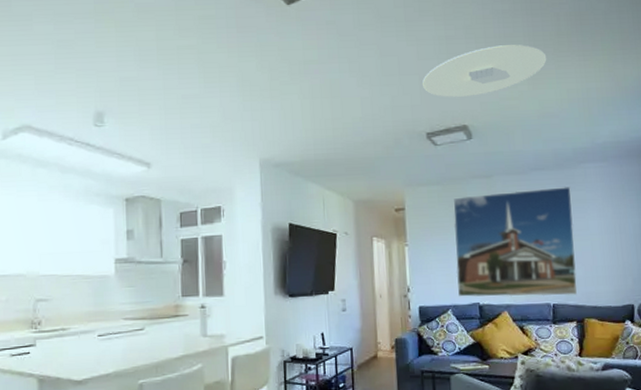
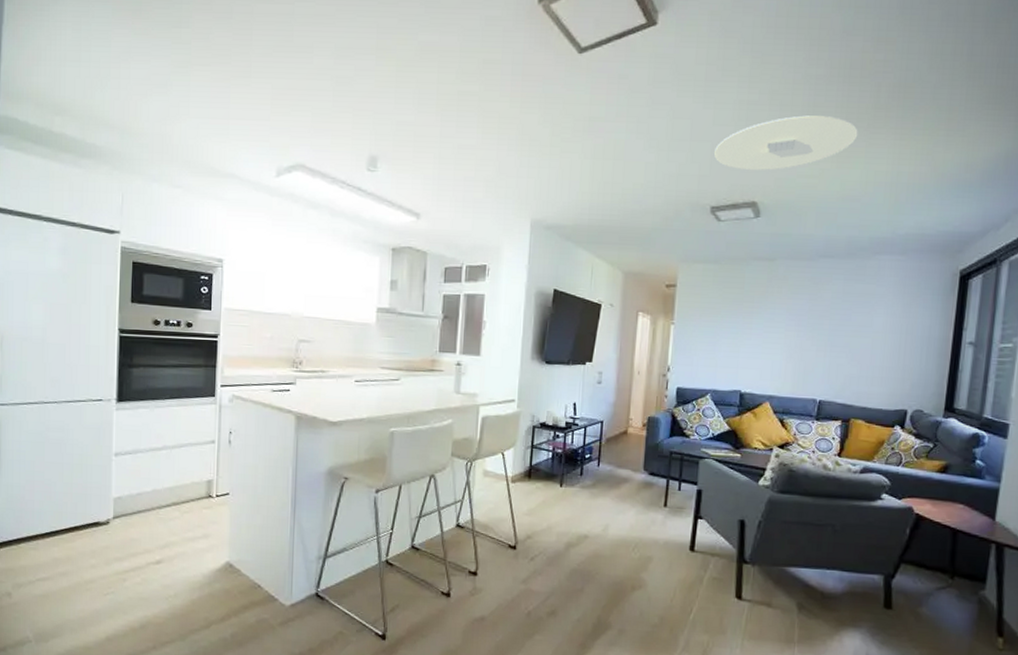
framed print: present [453,187,578,297] -> none [720,278,860,393]

